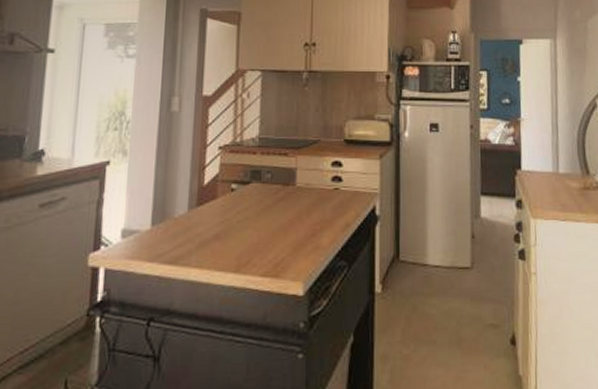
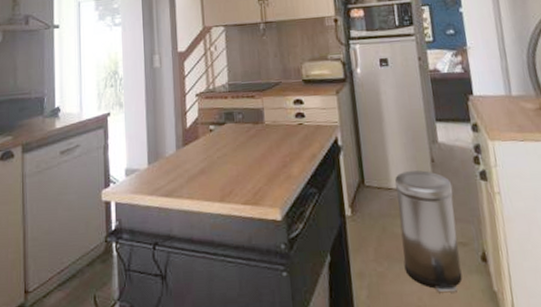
pedal bin: none [431,246,490,378] -> present [394,170,462,293]

